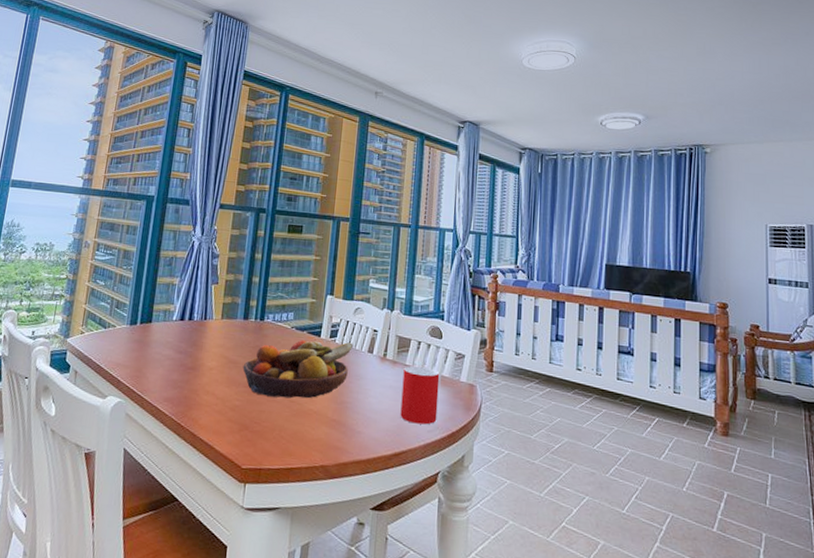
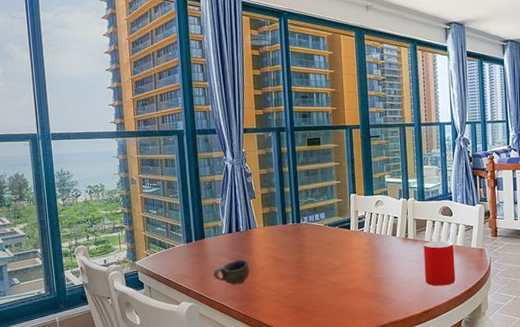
cup: none [152,353,196,384] -> present [213,259,250,285]
fruit bowl: present [243,339,354,399] -> none [289,230,380,283]

